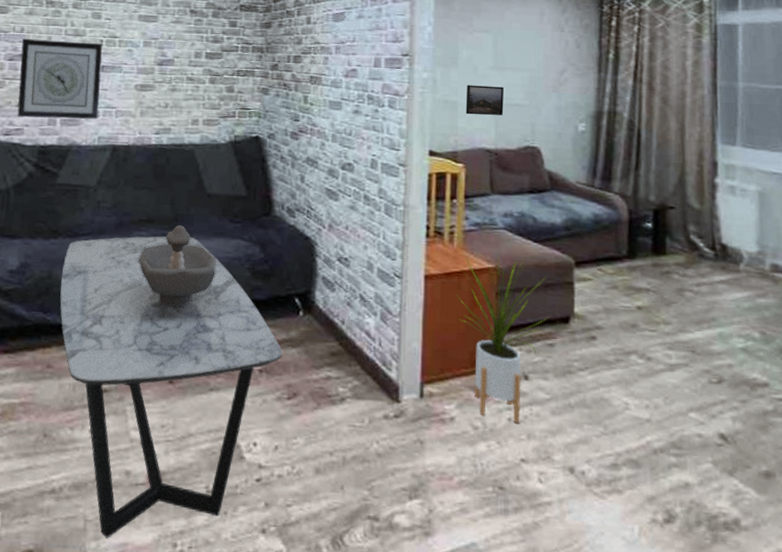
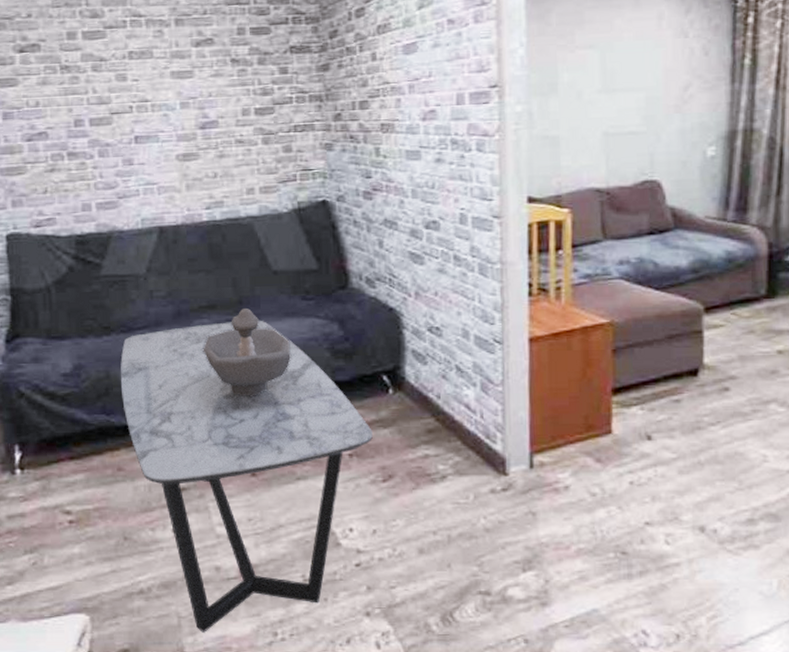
wall clock: present [17,38,102,120] -> none [39,111,139,205]
house plant: present [456,254,549,424] -> none [566,307,674,487]
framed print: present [466,85,504,116] -> none [569,112,616,150]

